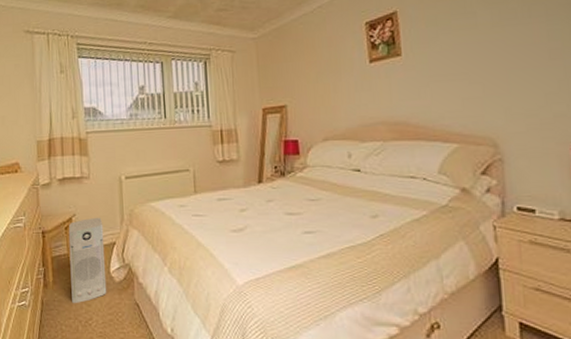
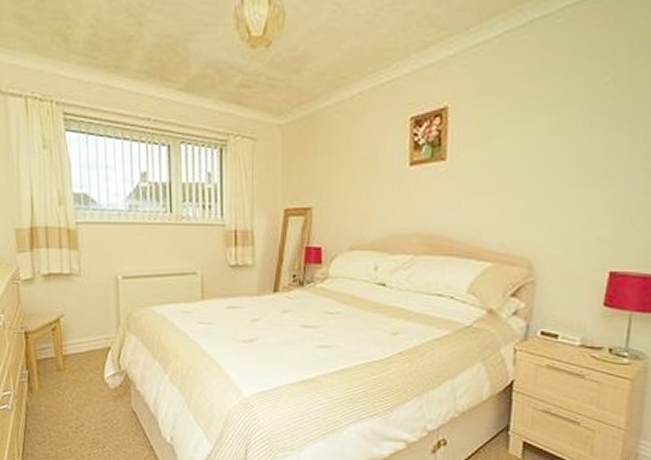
air purifier: present [68,217,107,304] -> none [55,319,101,410]

